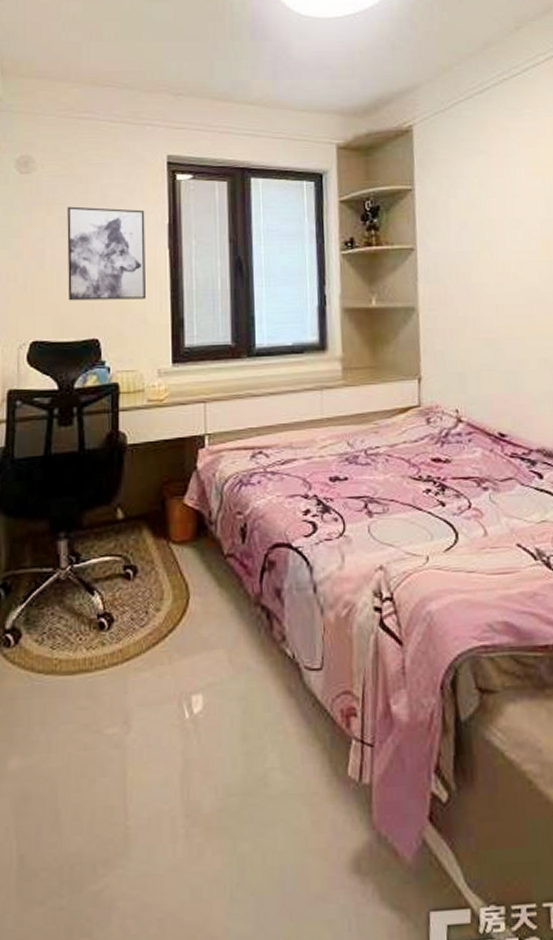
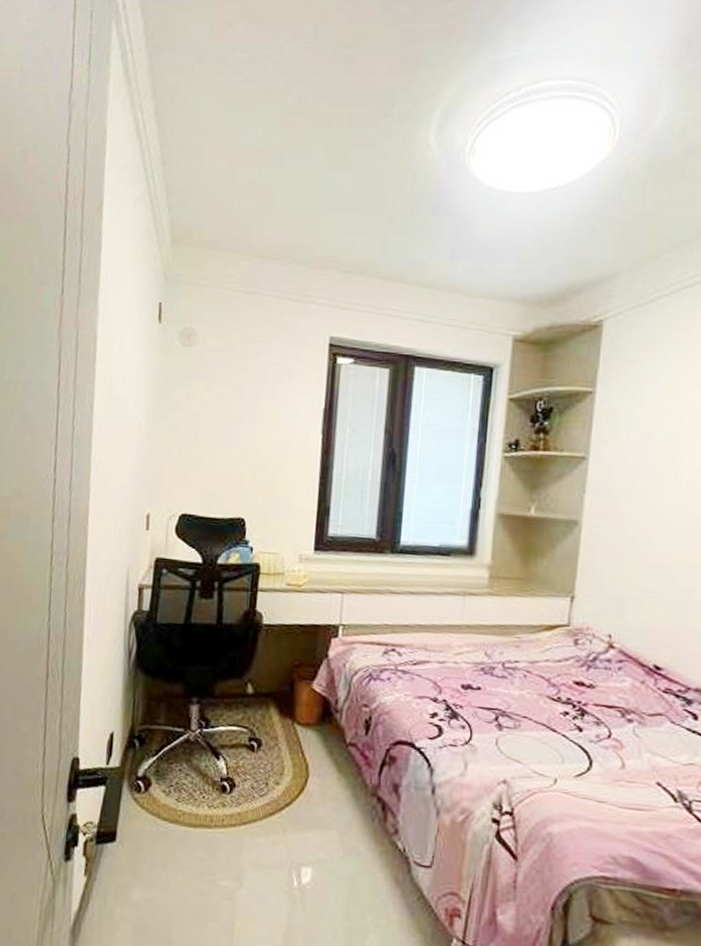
wall art: present [67,206,145,301] -> none [219,383,302,483]

